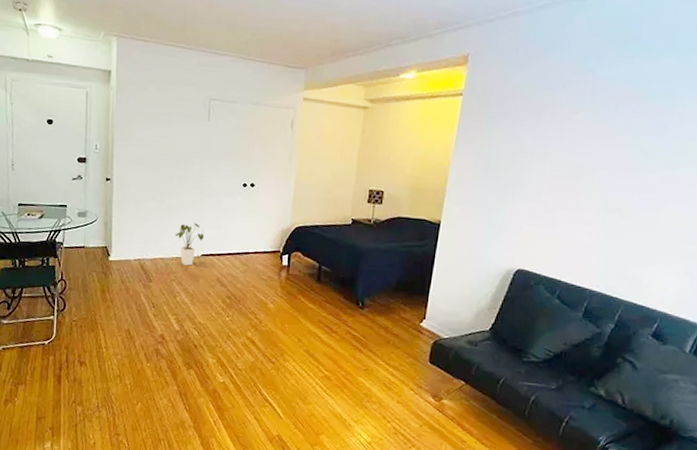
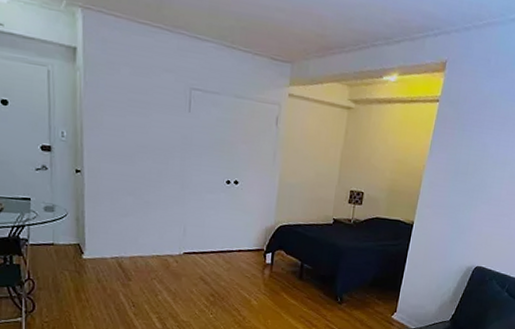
house plant: present [175,223,204,266] -> none [156,220,186,264]

